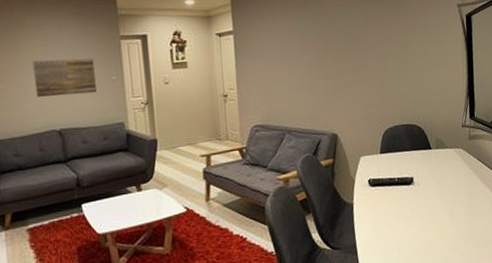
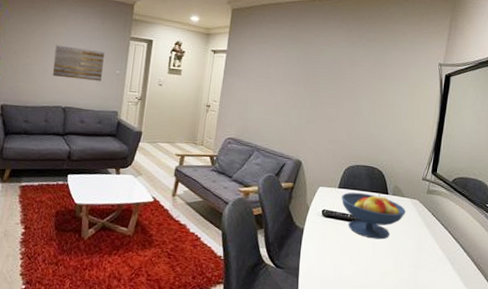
fruit bowl: none [384,151,452,198] -> present [341,192,406,240]

